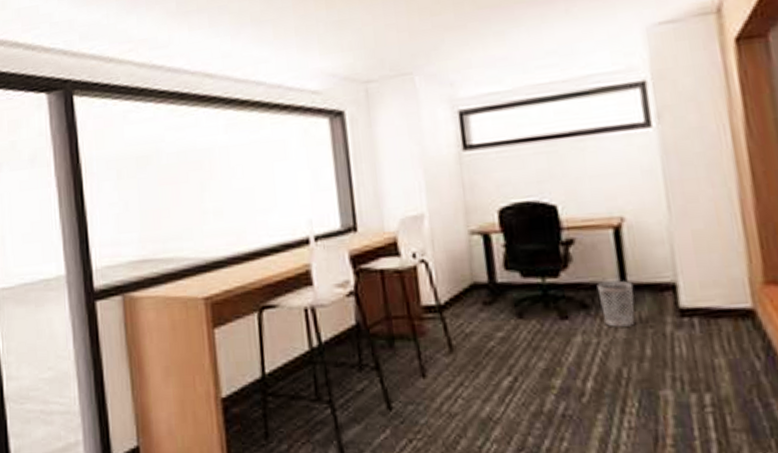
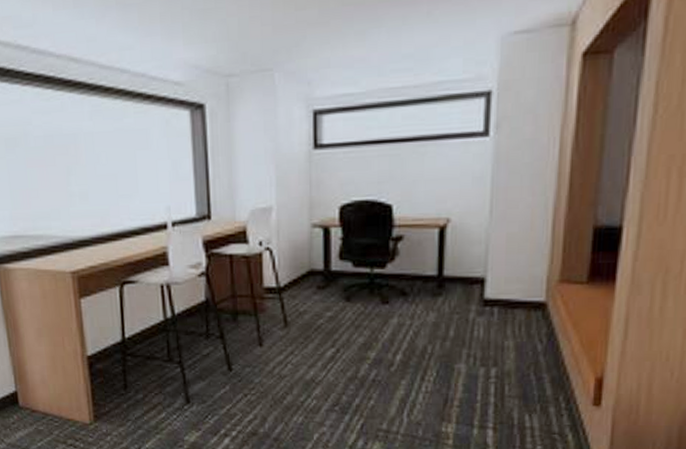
wastebasket: present [596,280,636,327] -> none [417,273,448,312]

